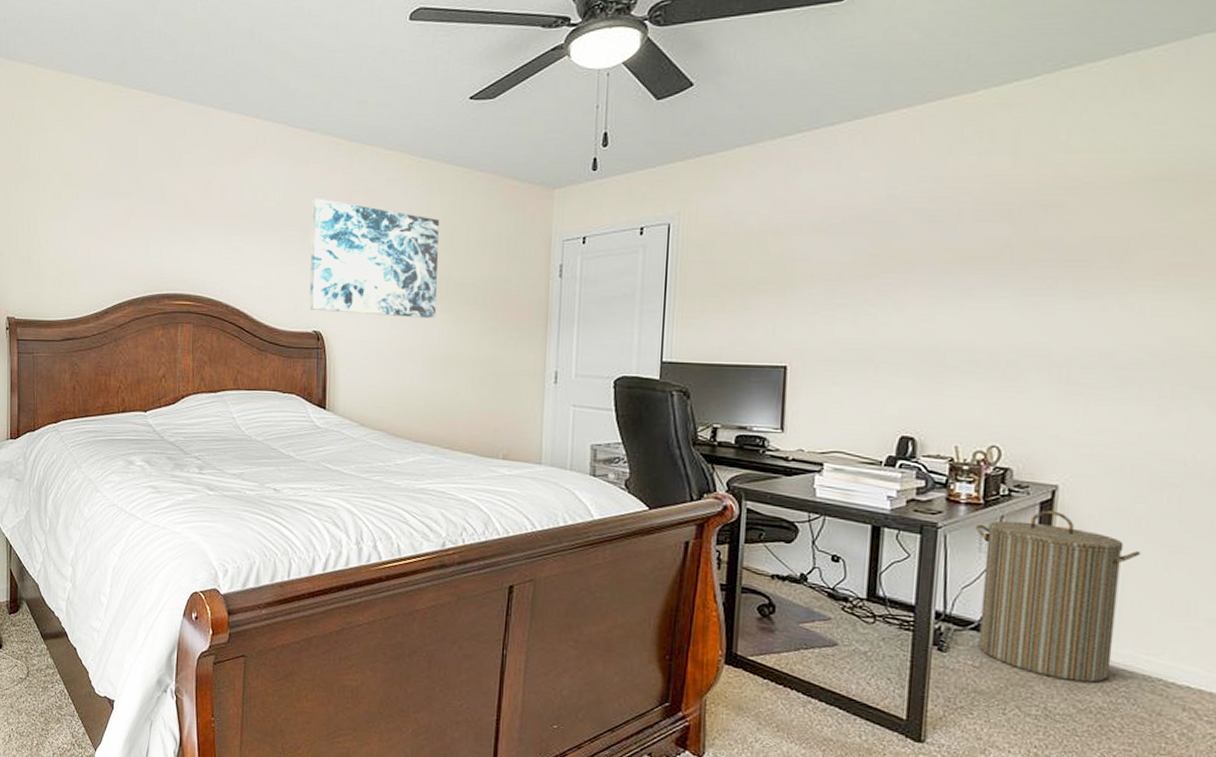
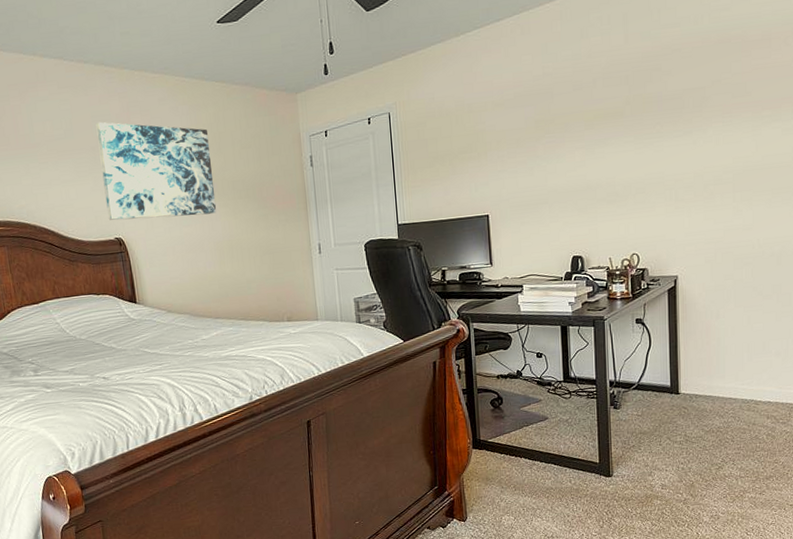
laundry hamper: present [975,510,1141,683] -> none [628,294,733,413]

